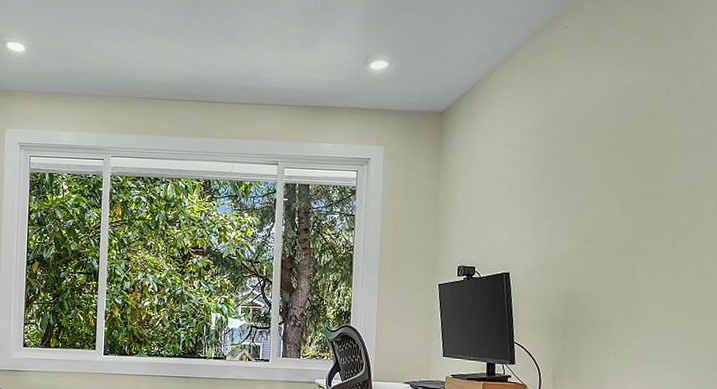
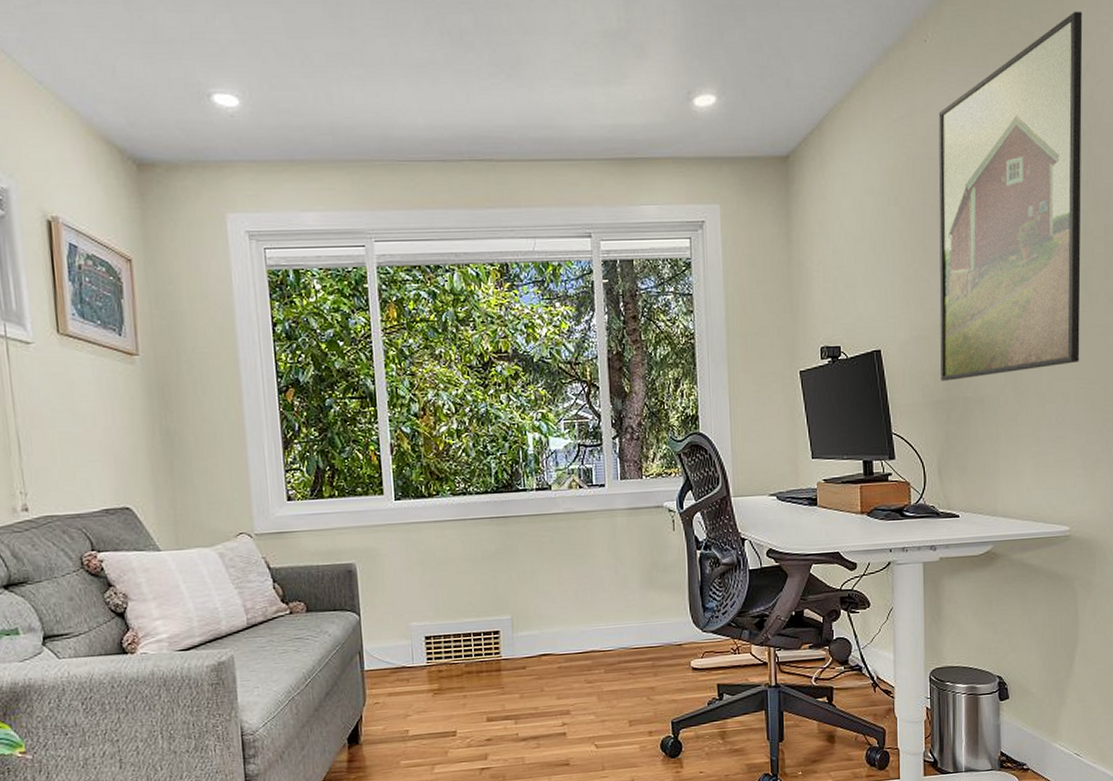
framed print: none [561,8,707,304] -> present [938,11,1083,381]

